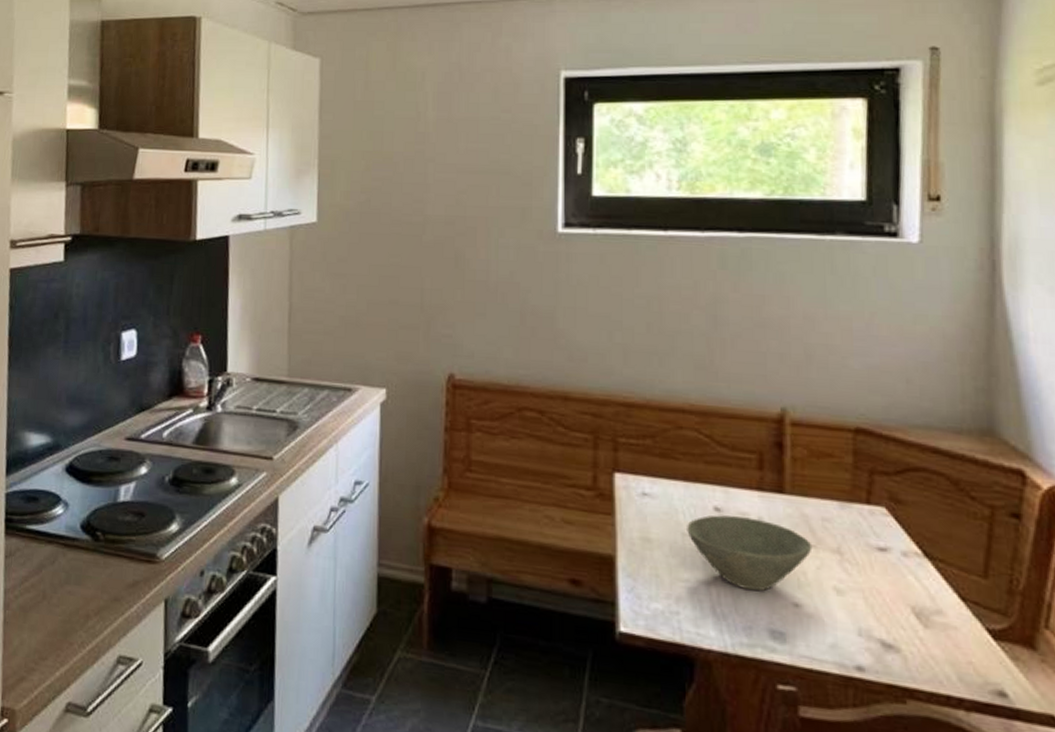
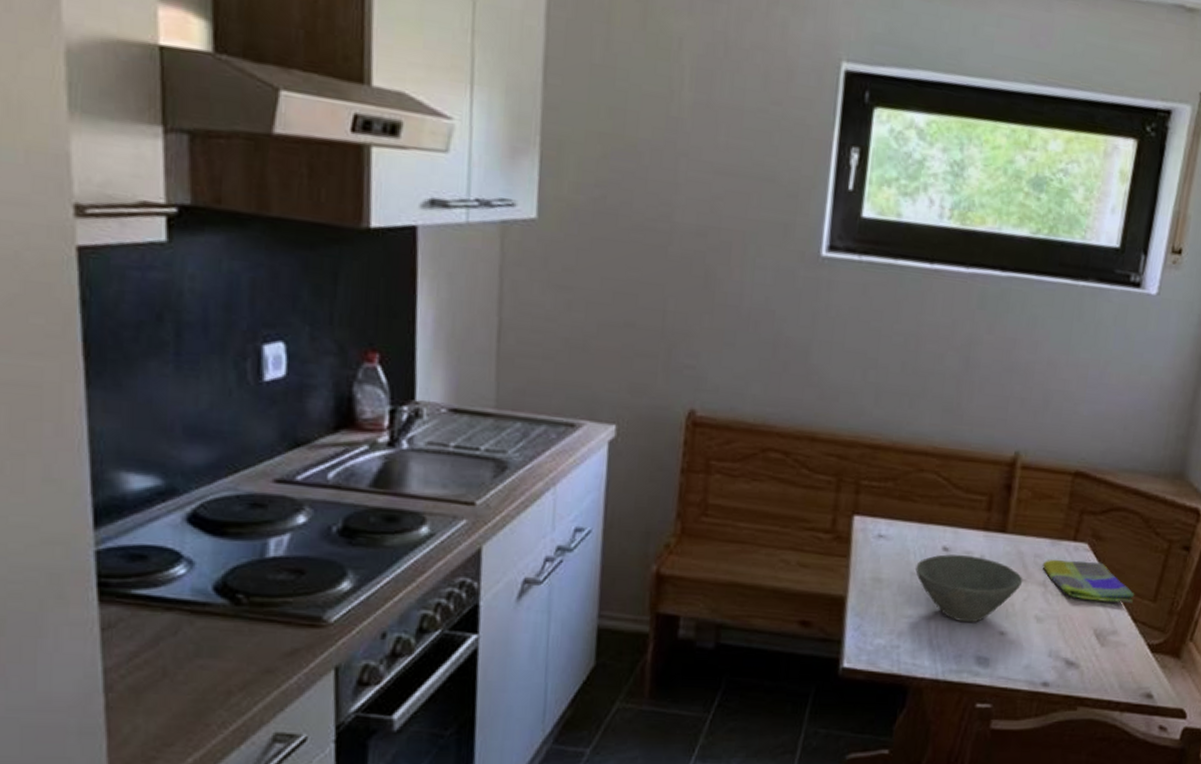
dish towel: none [833,523,957,578] -> present [1042,559,1135,603]

